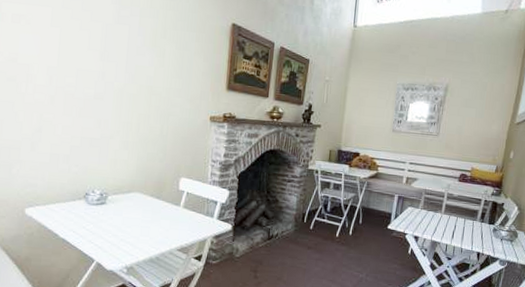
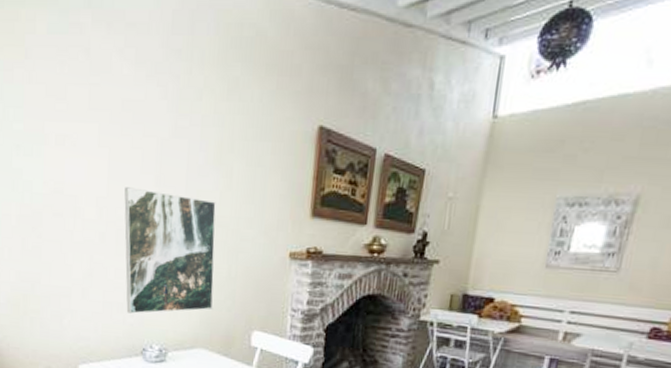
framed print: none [71,60,151,164] -> present [124,187,216,314]

